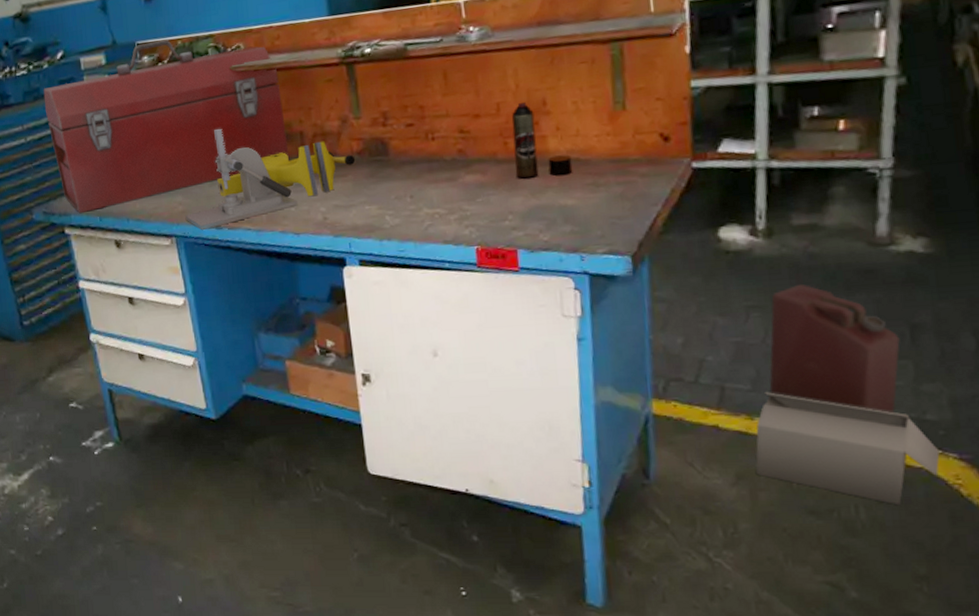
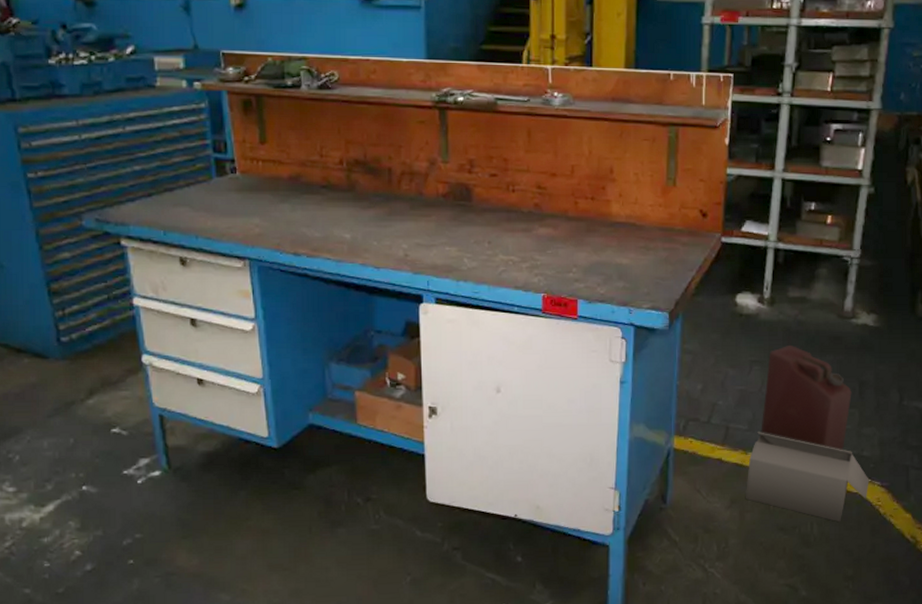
toolbox: present [43,39,290,214] -> none [106,53,376,225]
arbor press: present [185,128,298,231] -> none [261,153,380,256]
bench vise: present [217,141,356,197] -> none [299,180,440,233]
aerosol can: present [511,101,573,179] -> none [582,167,629,236]

